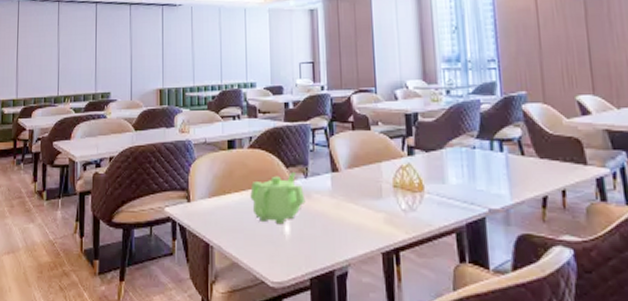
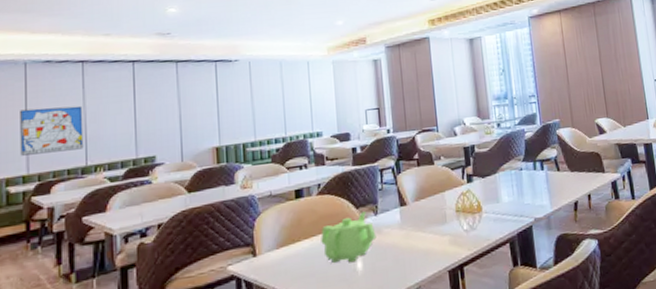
wall art: none [12,41,57,82] -> present [20,105,84,156]

